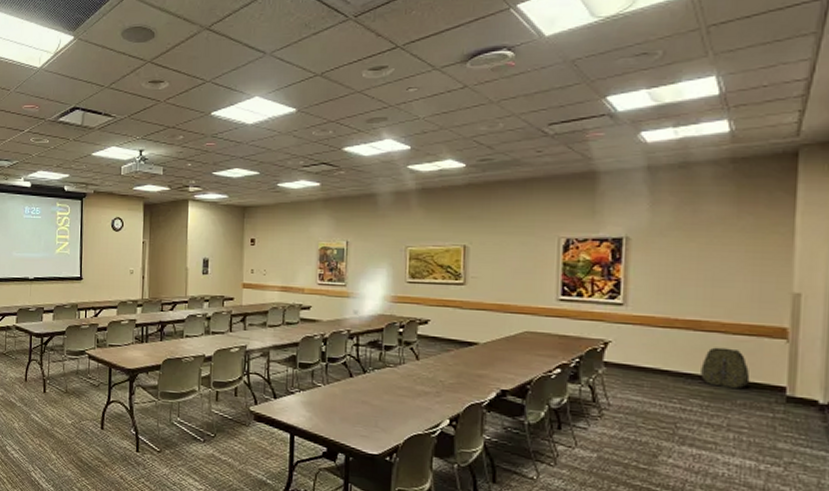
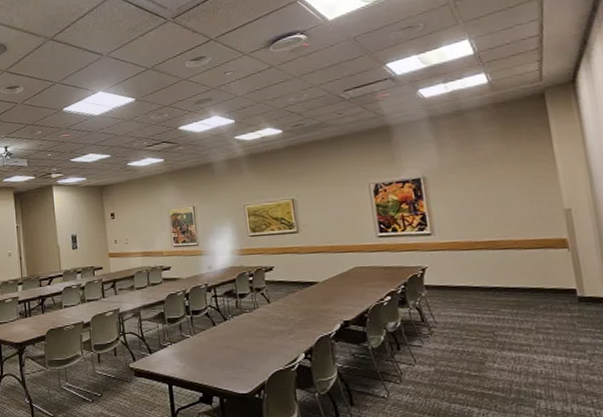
backpack: present [701,347,750,388] -> none [504,261,547,296]

